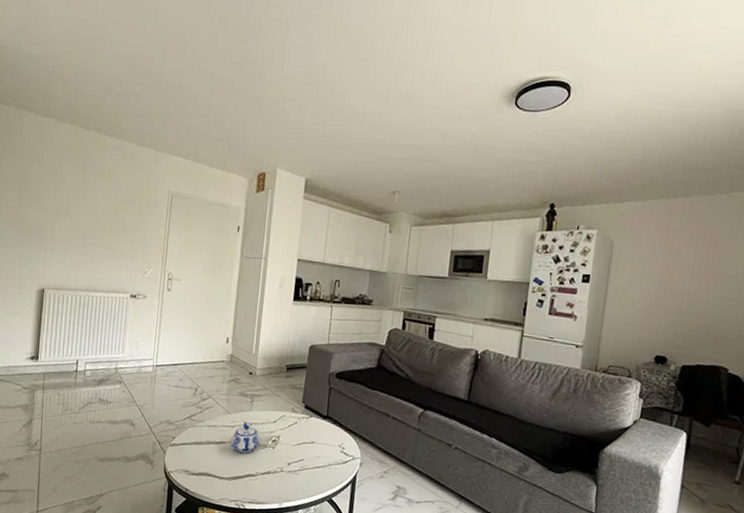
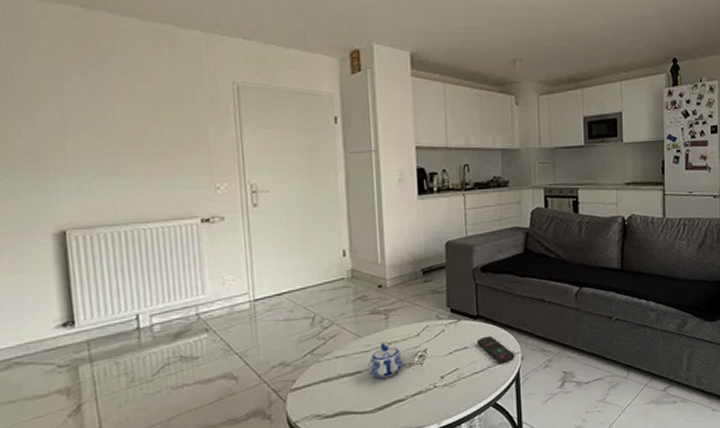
remote control: none [322,436,355,465] -> present [476,335,515,364]

